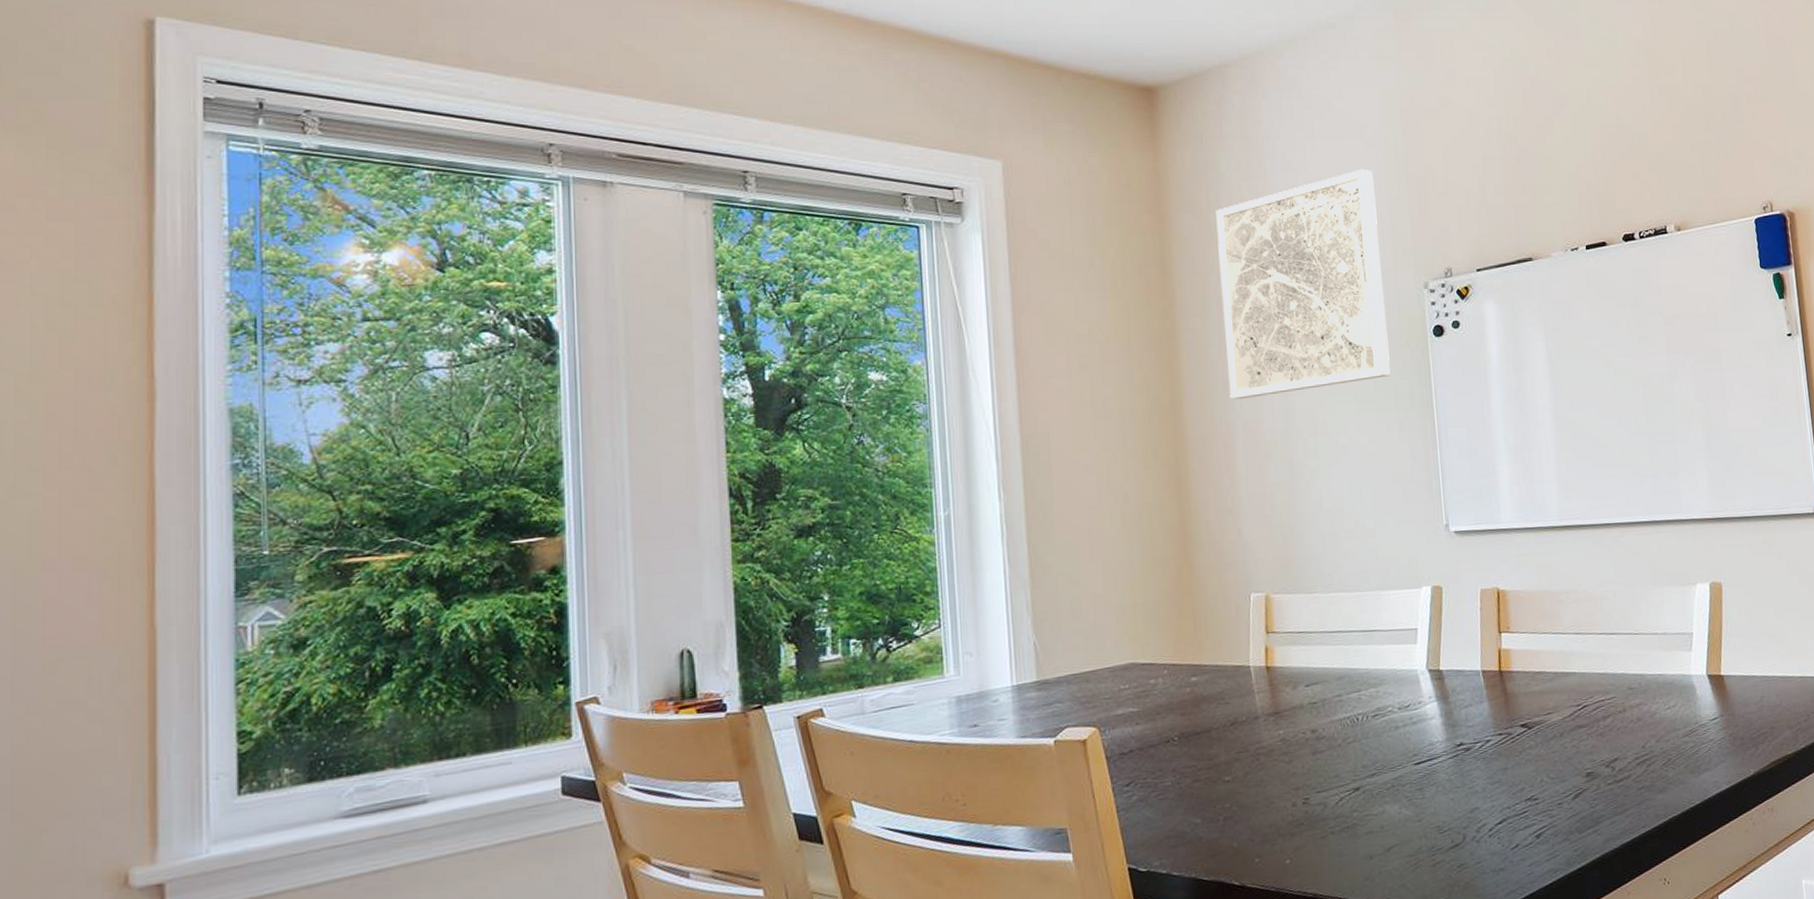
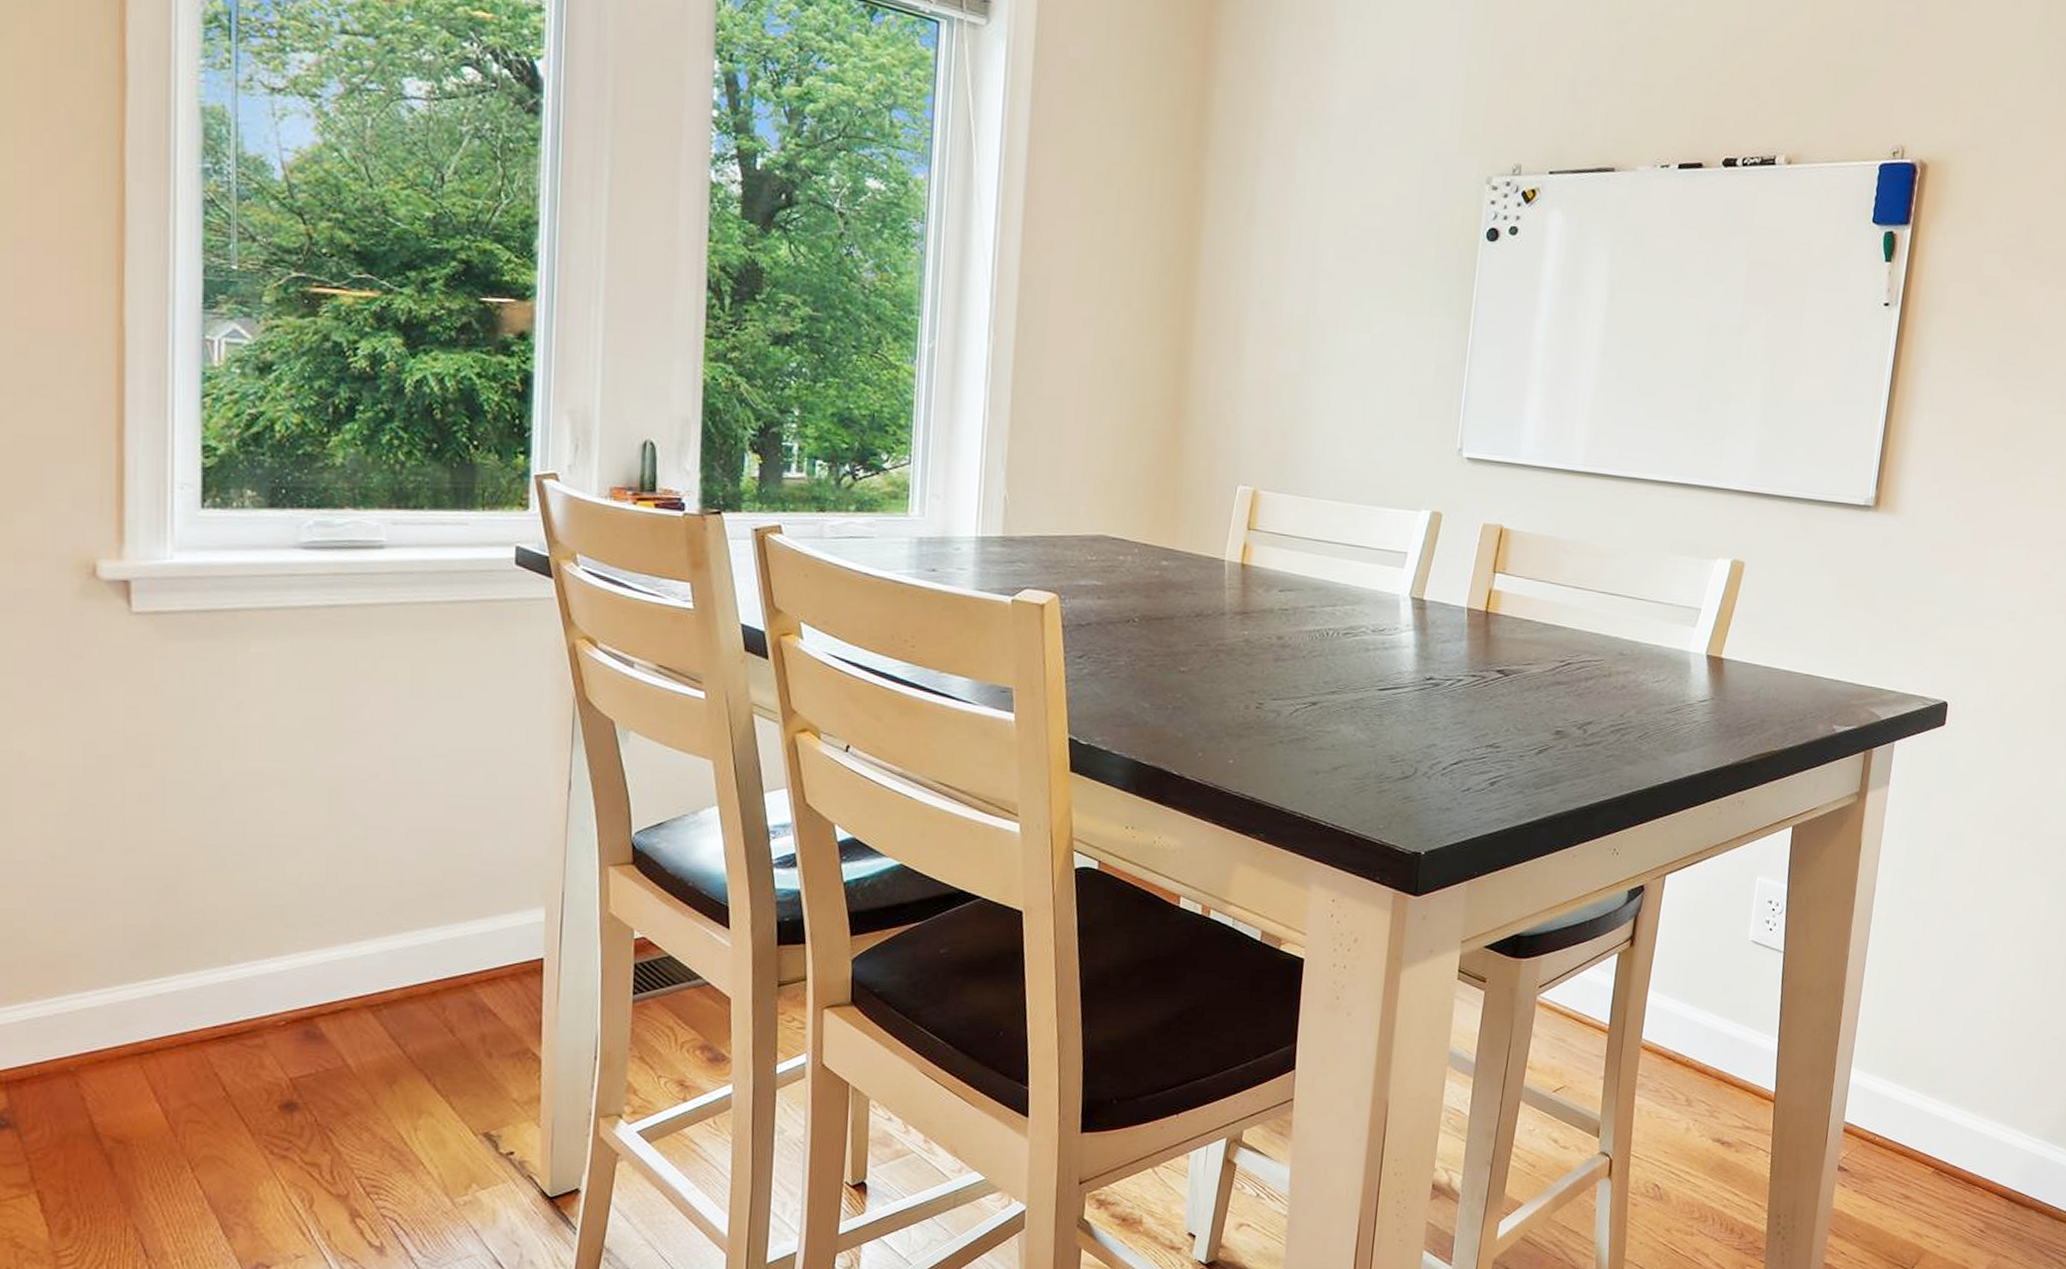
wall art: present [1216,168,1391,400] -> none [1250,32,1454,277]

